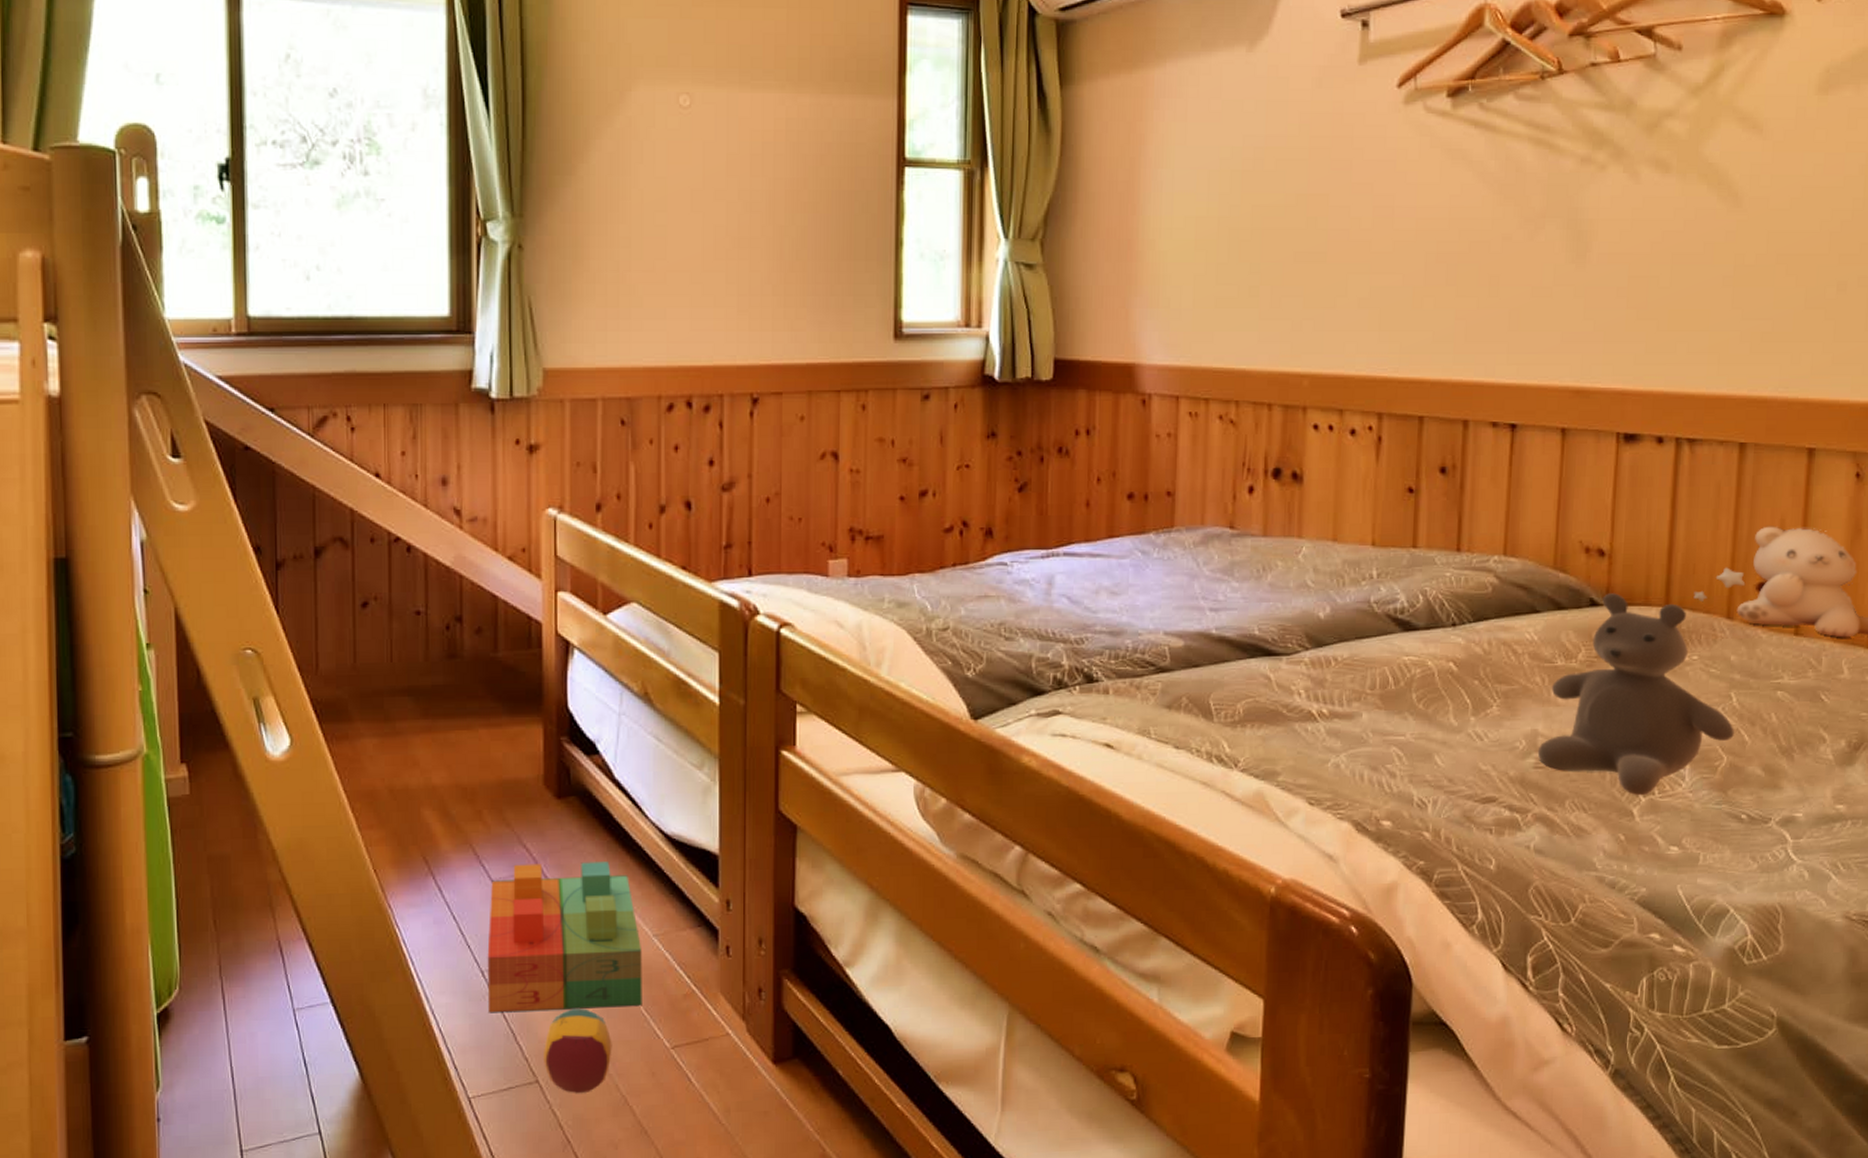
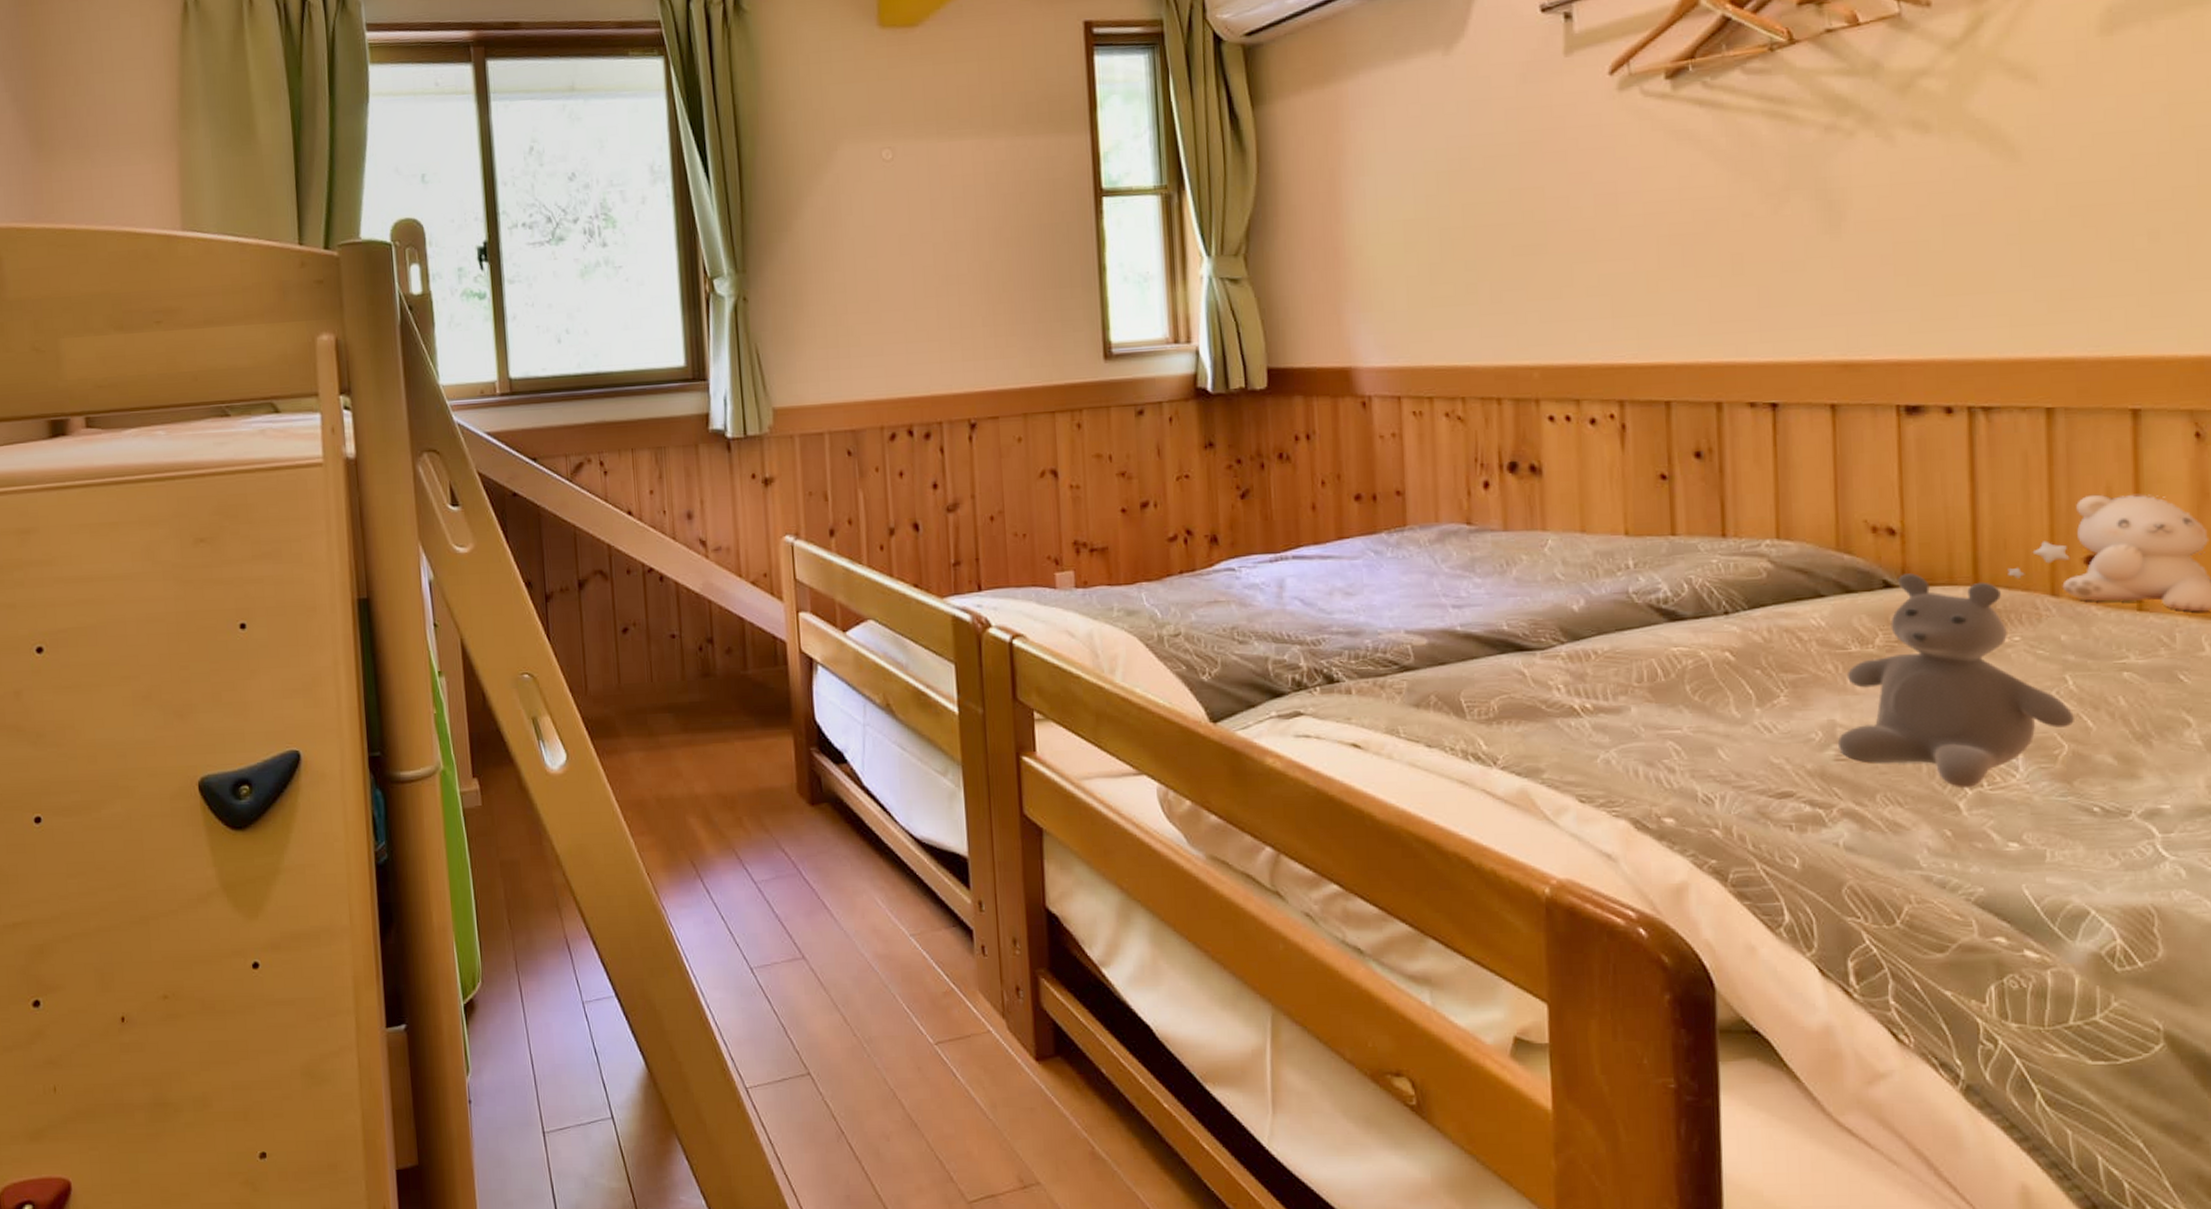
toy blocks: present [487,861,642,1013] -> none [754,864,904,1008]
ball: present [542,1008,612,1093] -> none [812,1005,878,1086]

